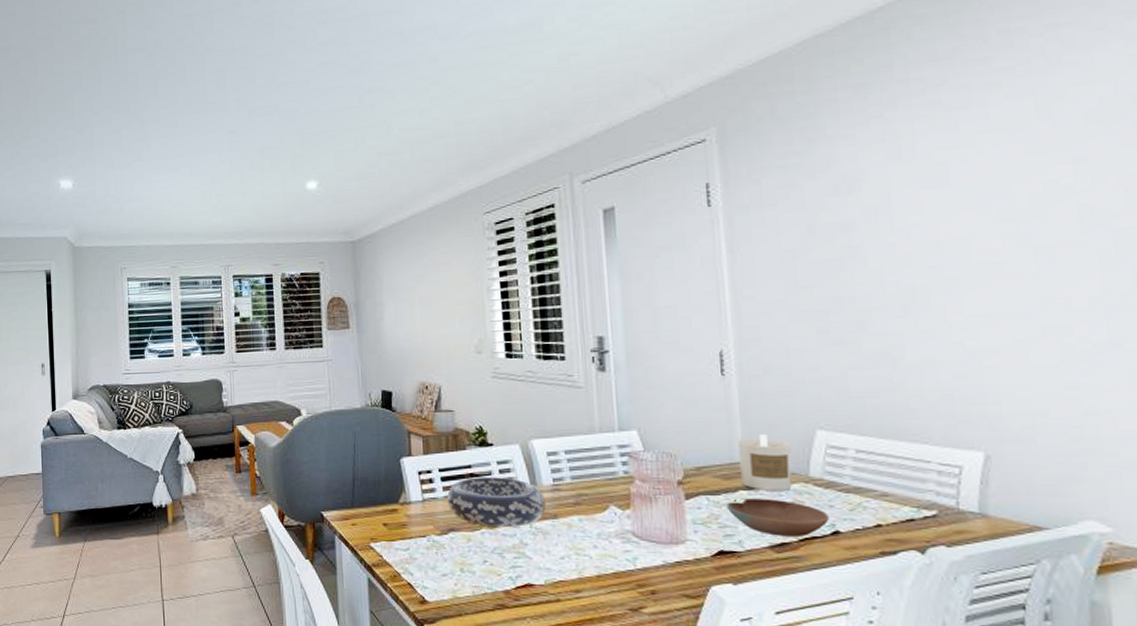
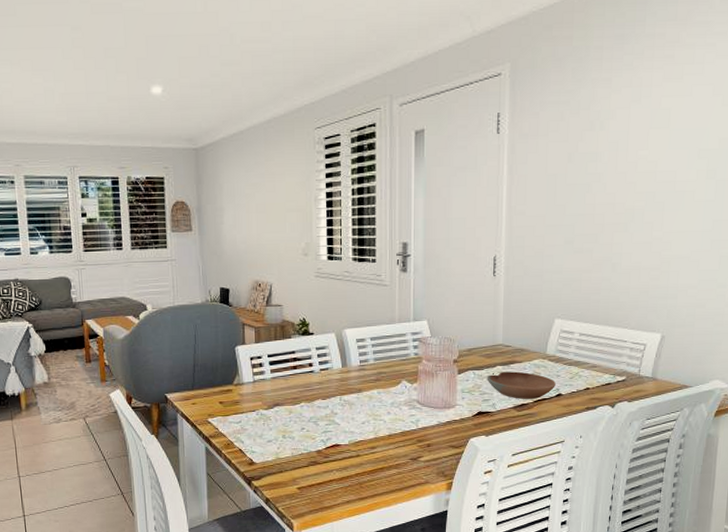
decorative bowl: present [447,477,547,528] -> none [274,360,354,402]
candle: present [738,435,792,491] -> none [499,323,536,366]

